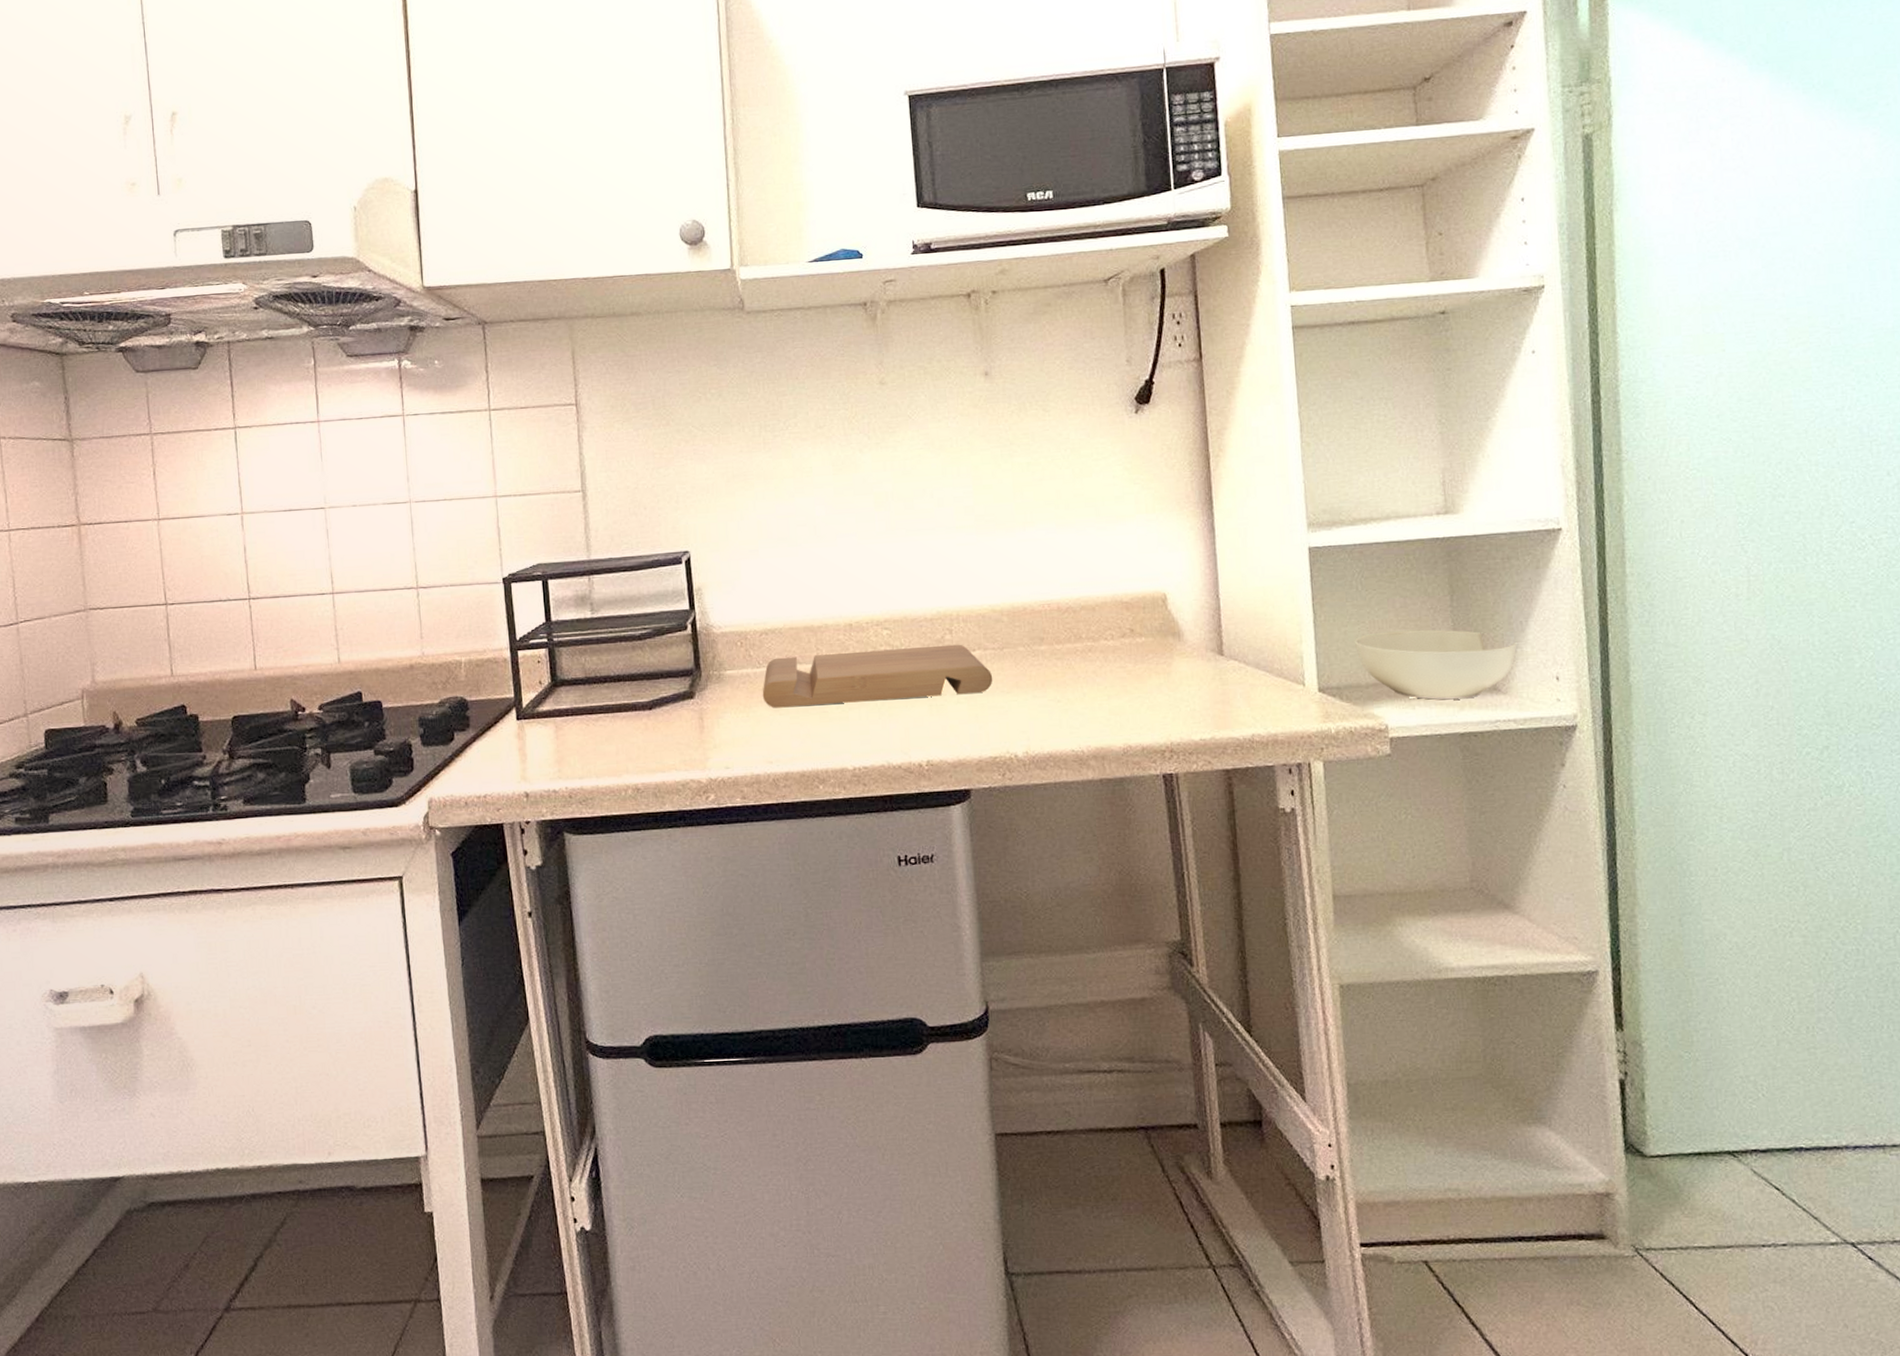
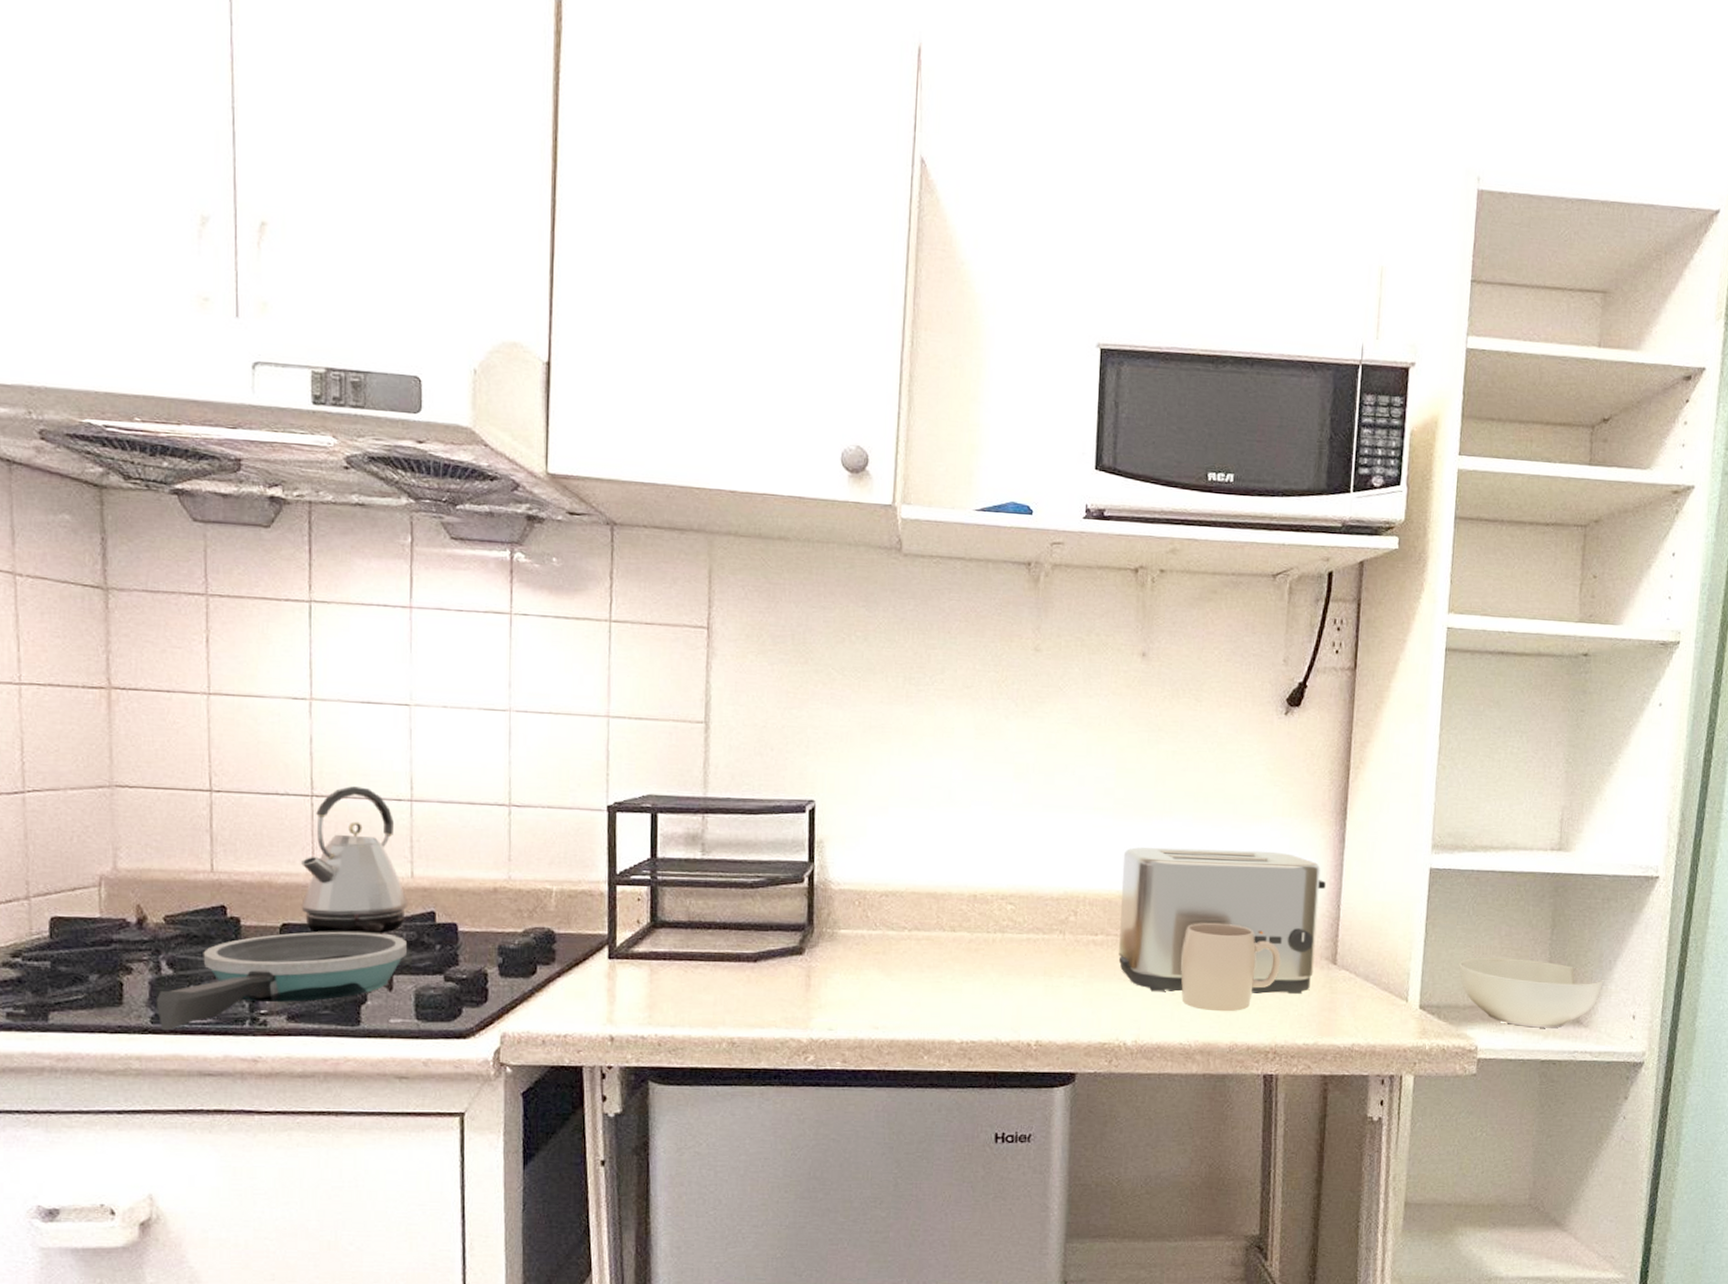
frying pan: none [134,716,341,823] -> present [156,931,408,1031]
kettle: none [244,586,338,722] -> present [300,786,409,934]
cutting board: present [762,644,993,708] -> none [875,921,1112,978]
toaster: none [991,549,1201,700] -> present [1118,847,1326,995]
mug: none [1061,625,1165,715] -> present [1180,922,1281,1012]

